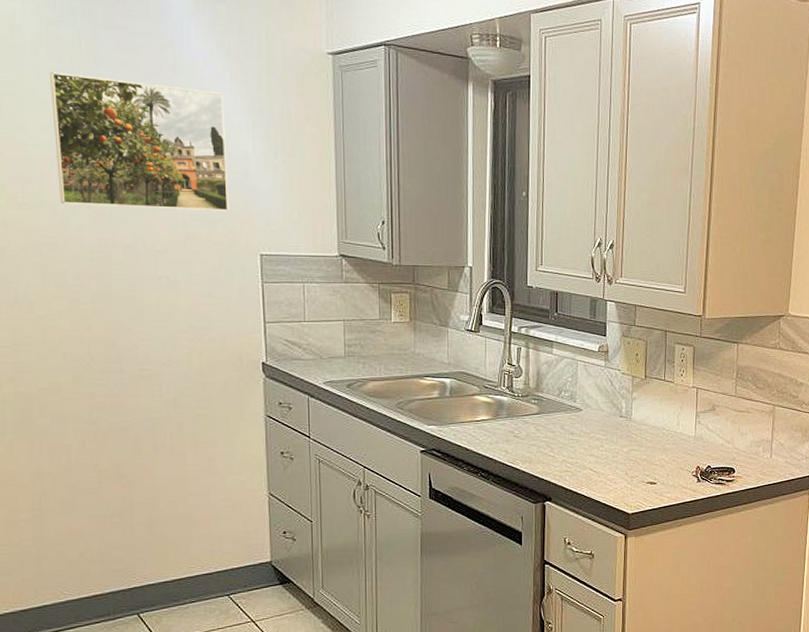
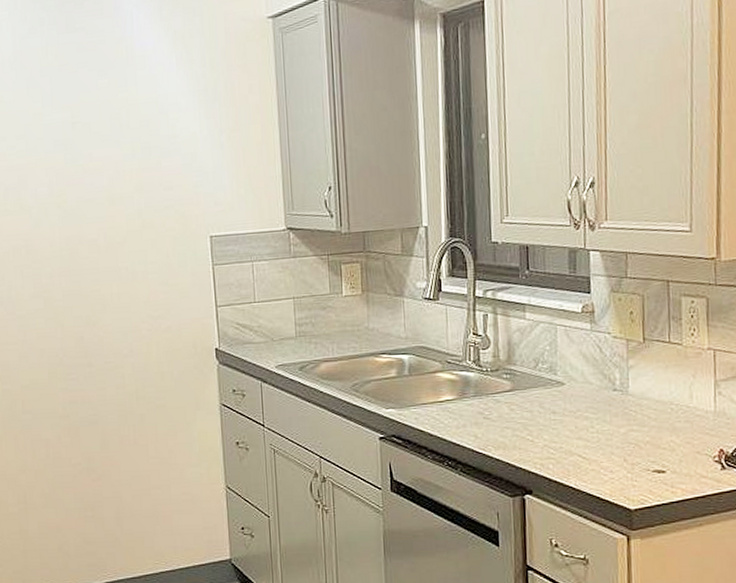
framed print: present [49,72,229,211] -> none [23,76,180,206]

